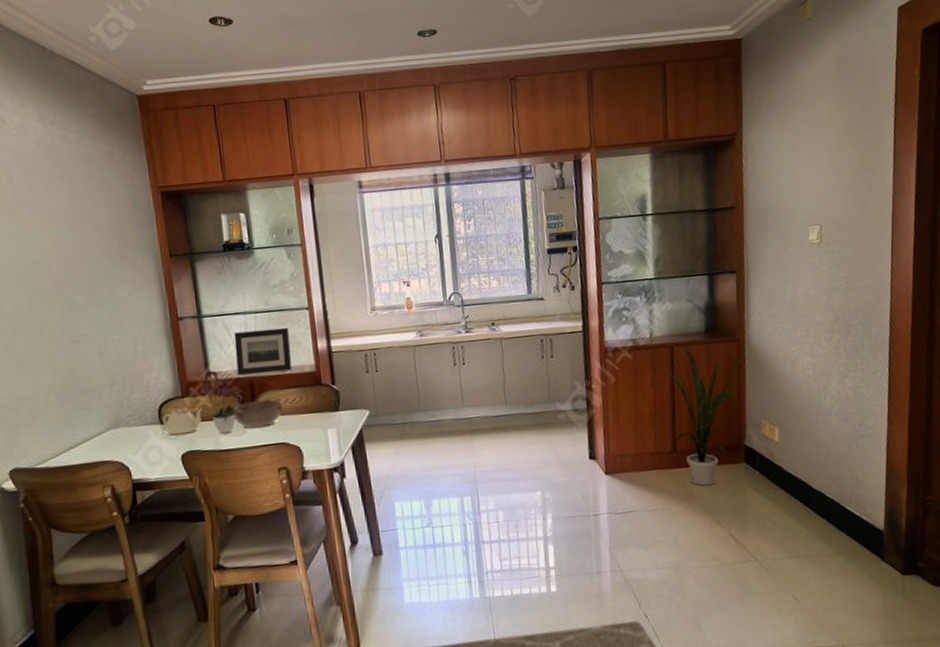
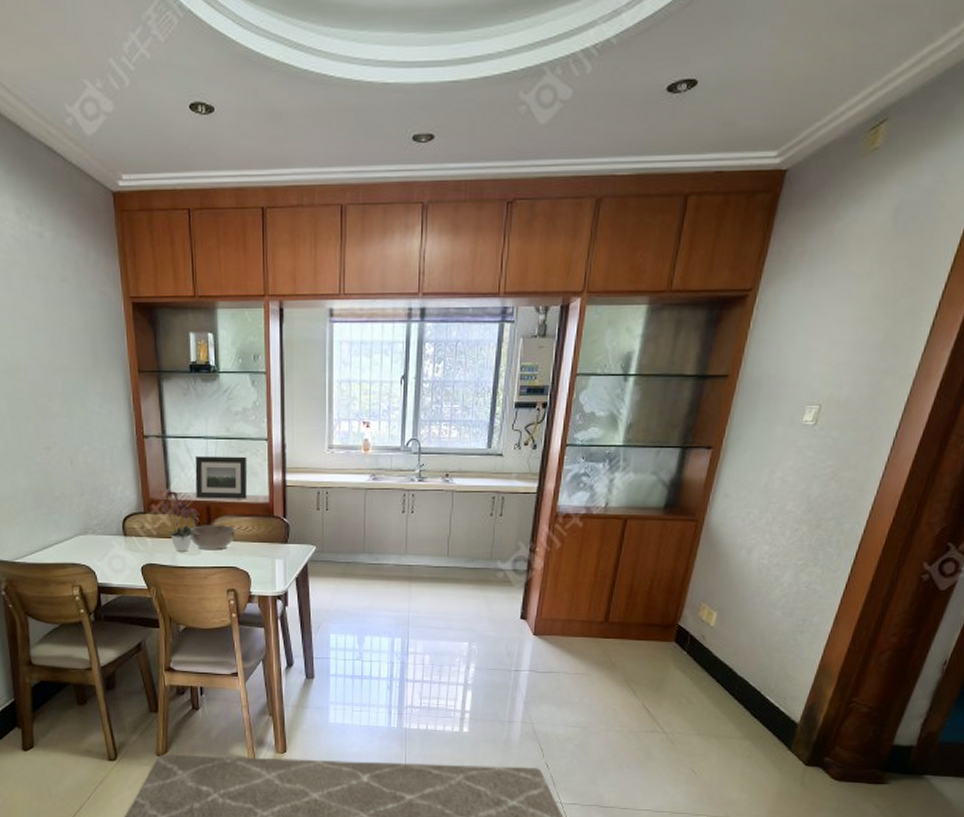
teapot: present [162,407,203,436] -> none [125,524,163,548]
house plant: present [662,350,746,487] -> none [610,525,702,659]

